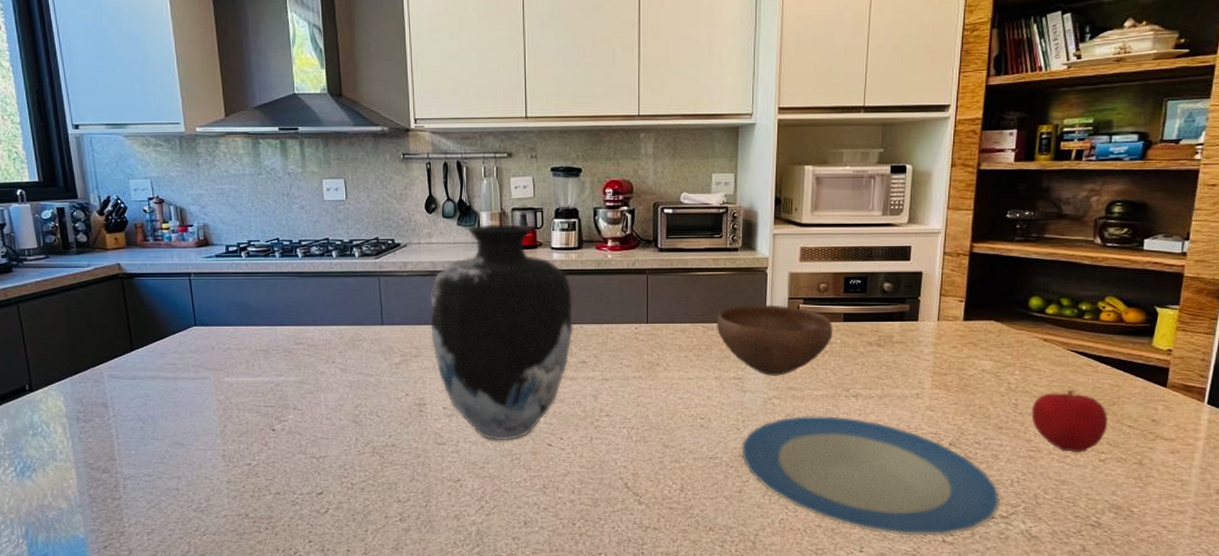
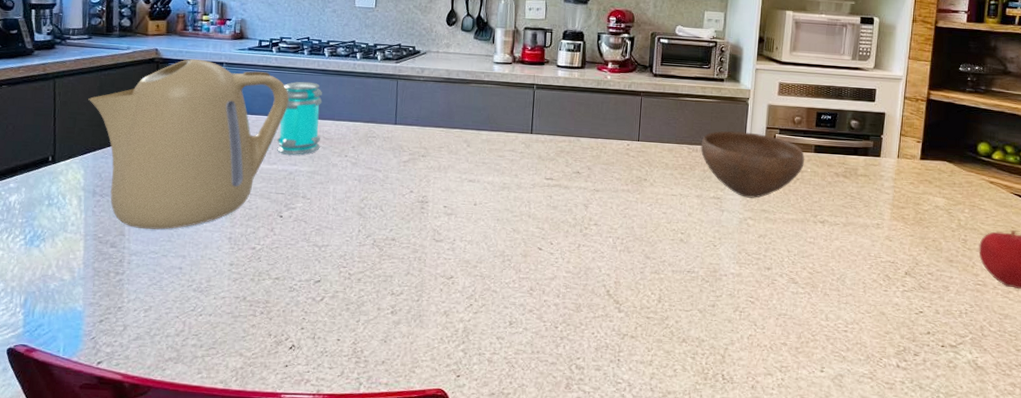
kettle: none [56,271,266,452] -> present [88,58,289,230]
jar: none [259,286,305,365] -> present [277,81,323,155]
vase: present [430,224,573,441] -> none [440,40,573,243]
plate: present [741,416,1001,536] -> none [716,237,951,362]

